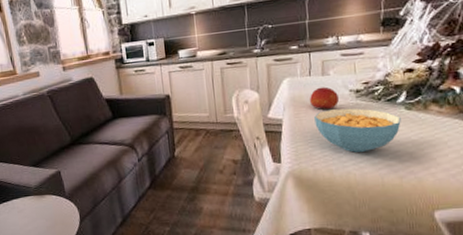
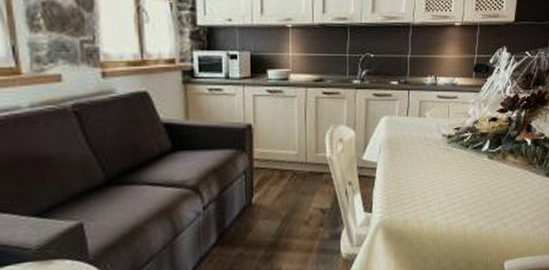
fruit: present [310,87,339,110] -> none [406,129,432,155]
cereal bowl: present [314,108,401,152] -> none [409,154,484,202]

